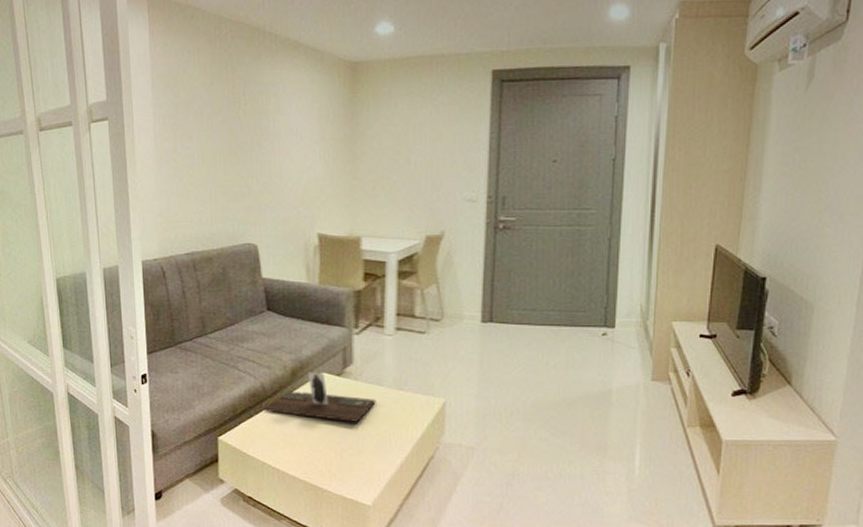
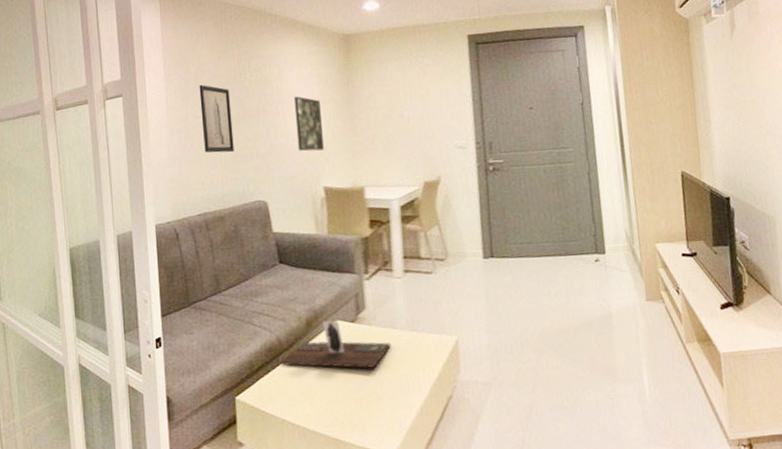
wall art: none [189,111,225,190] -> present [199,84,234,153]
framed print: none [291,131,320,194] -> present [293,96,324,152]

